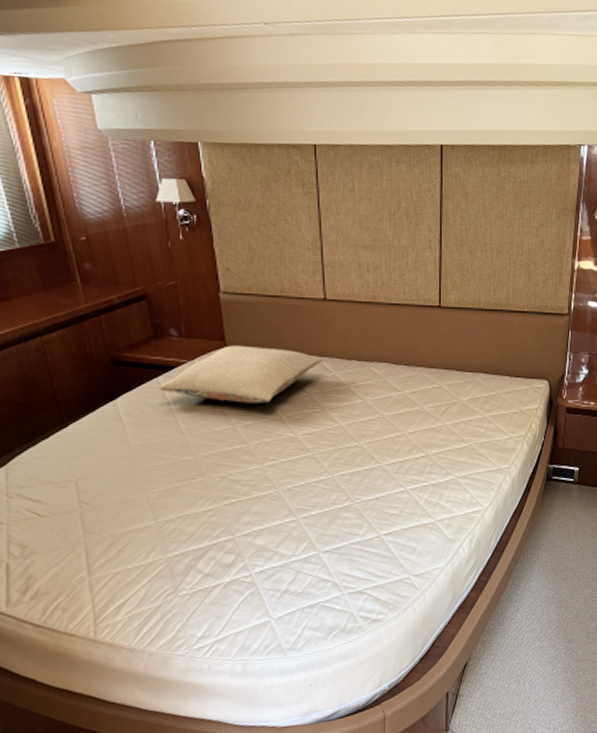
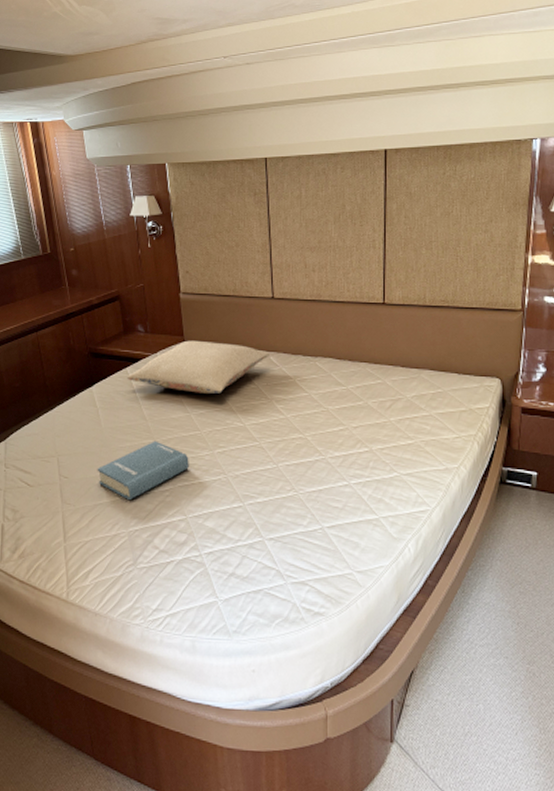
hardback book: none [126,457,235,524] -> present [97,440,189,501]

